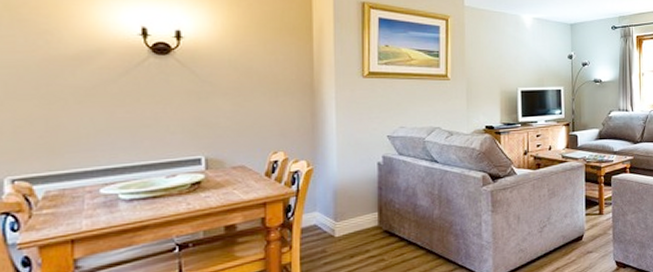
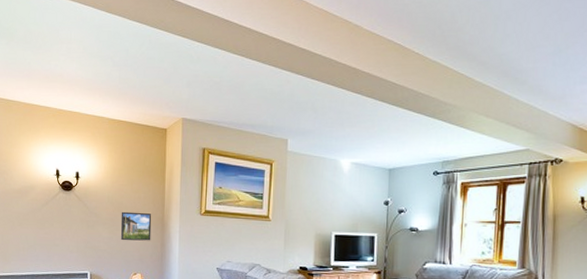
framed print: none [250,77,297,114] -> present [120,211,152,241]

